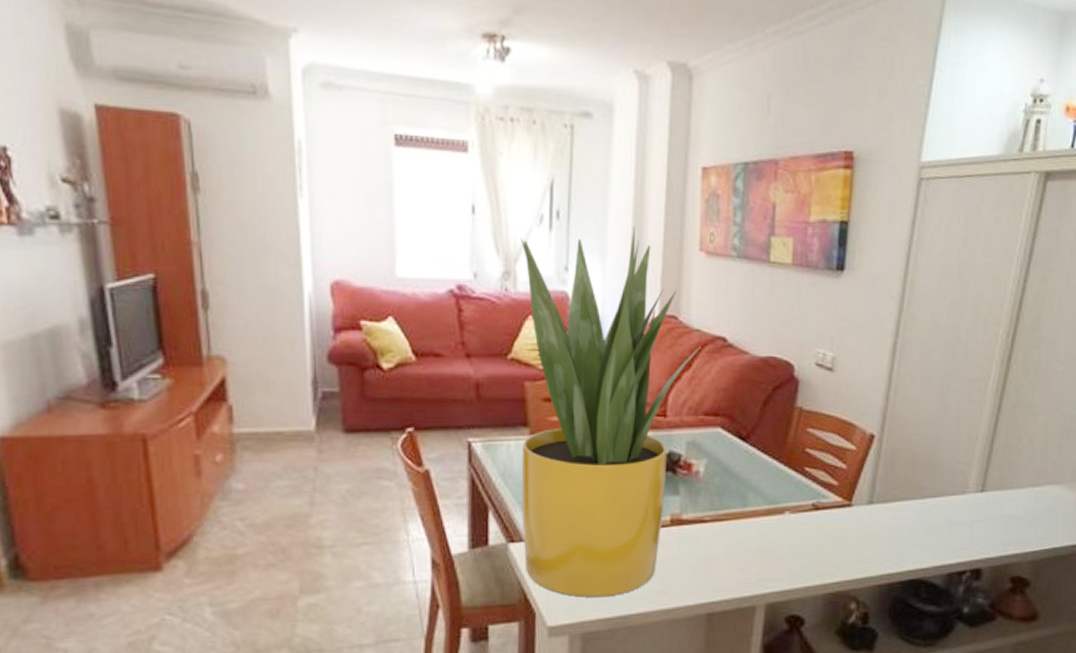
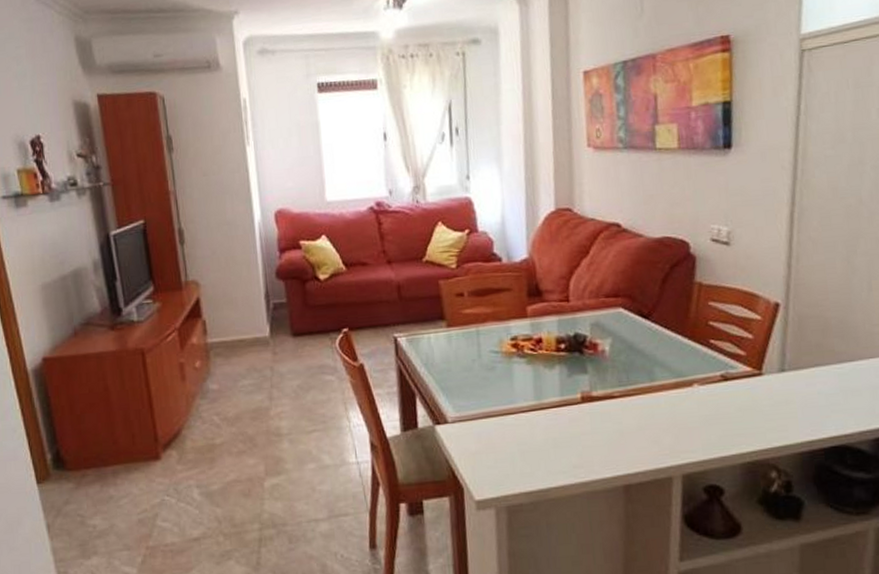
planter: present [521,226,701,598] -> none [427,132,597,473]

